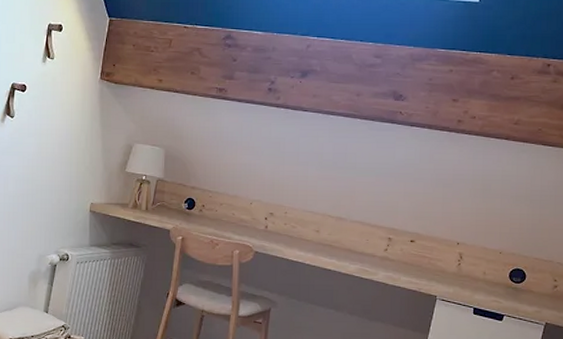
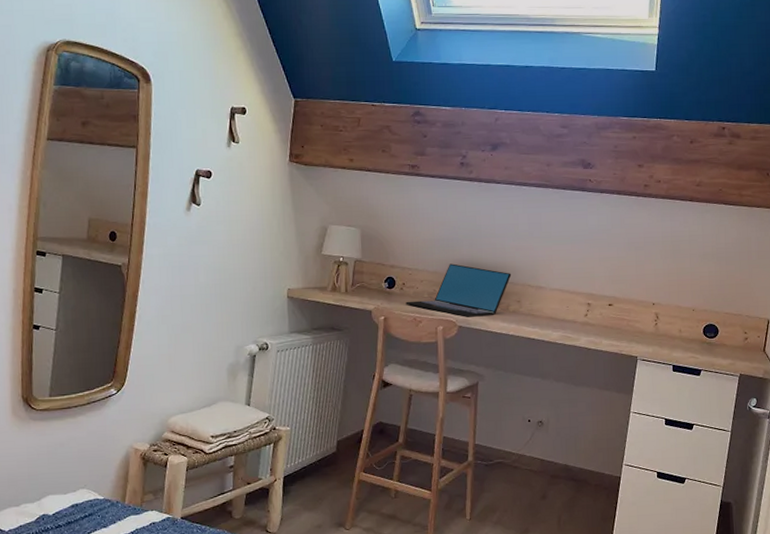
laptop: none [204,189,312,244] -> present [406,263,512,317]

